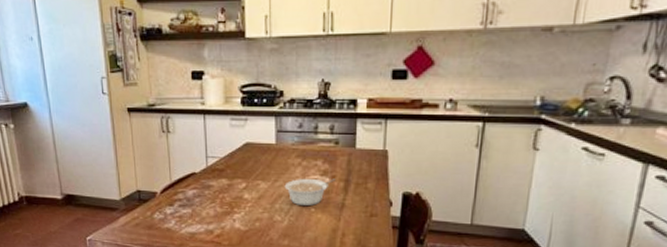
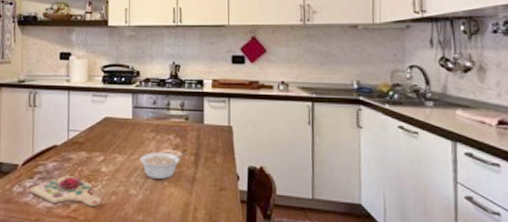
cutting board: none [171,199,244,232] -> present [30,172,101,206]

